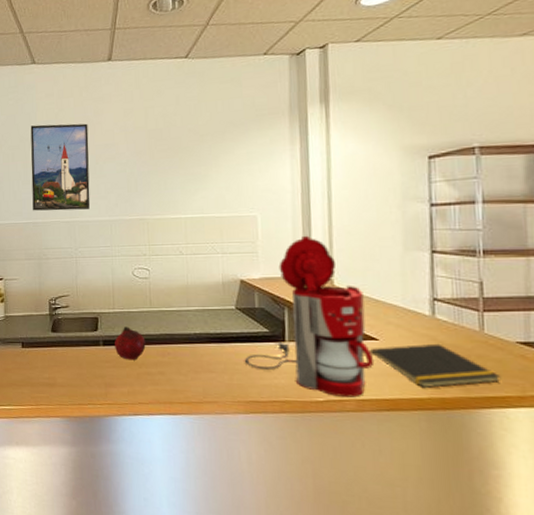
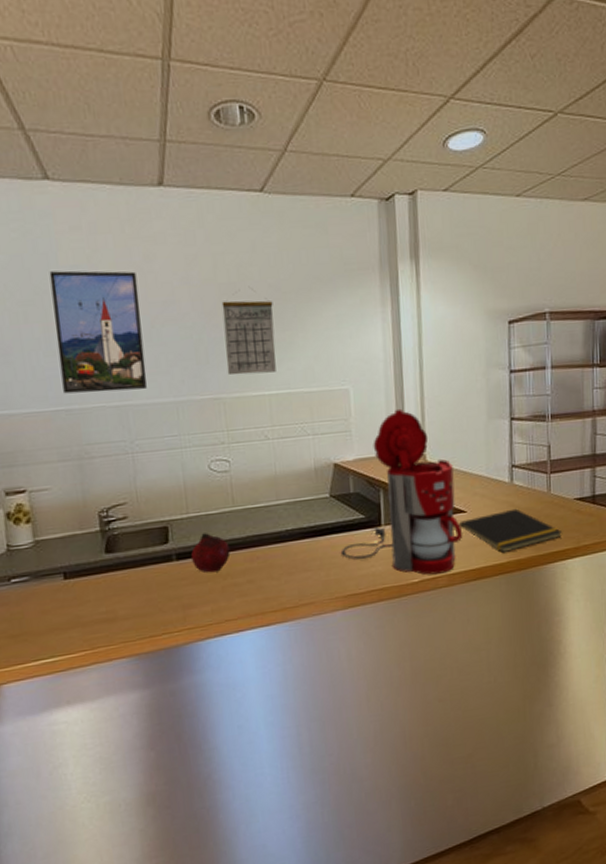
calendar: none [150,133,192,201] -> present [221,289,276,376]

